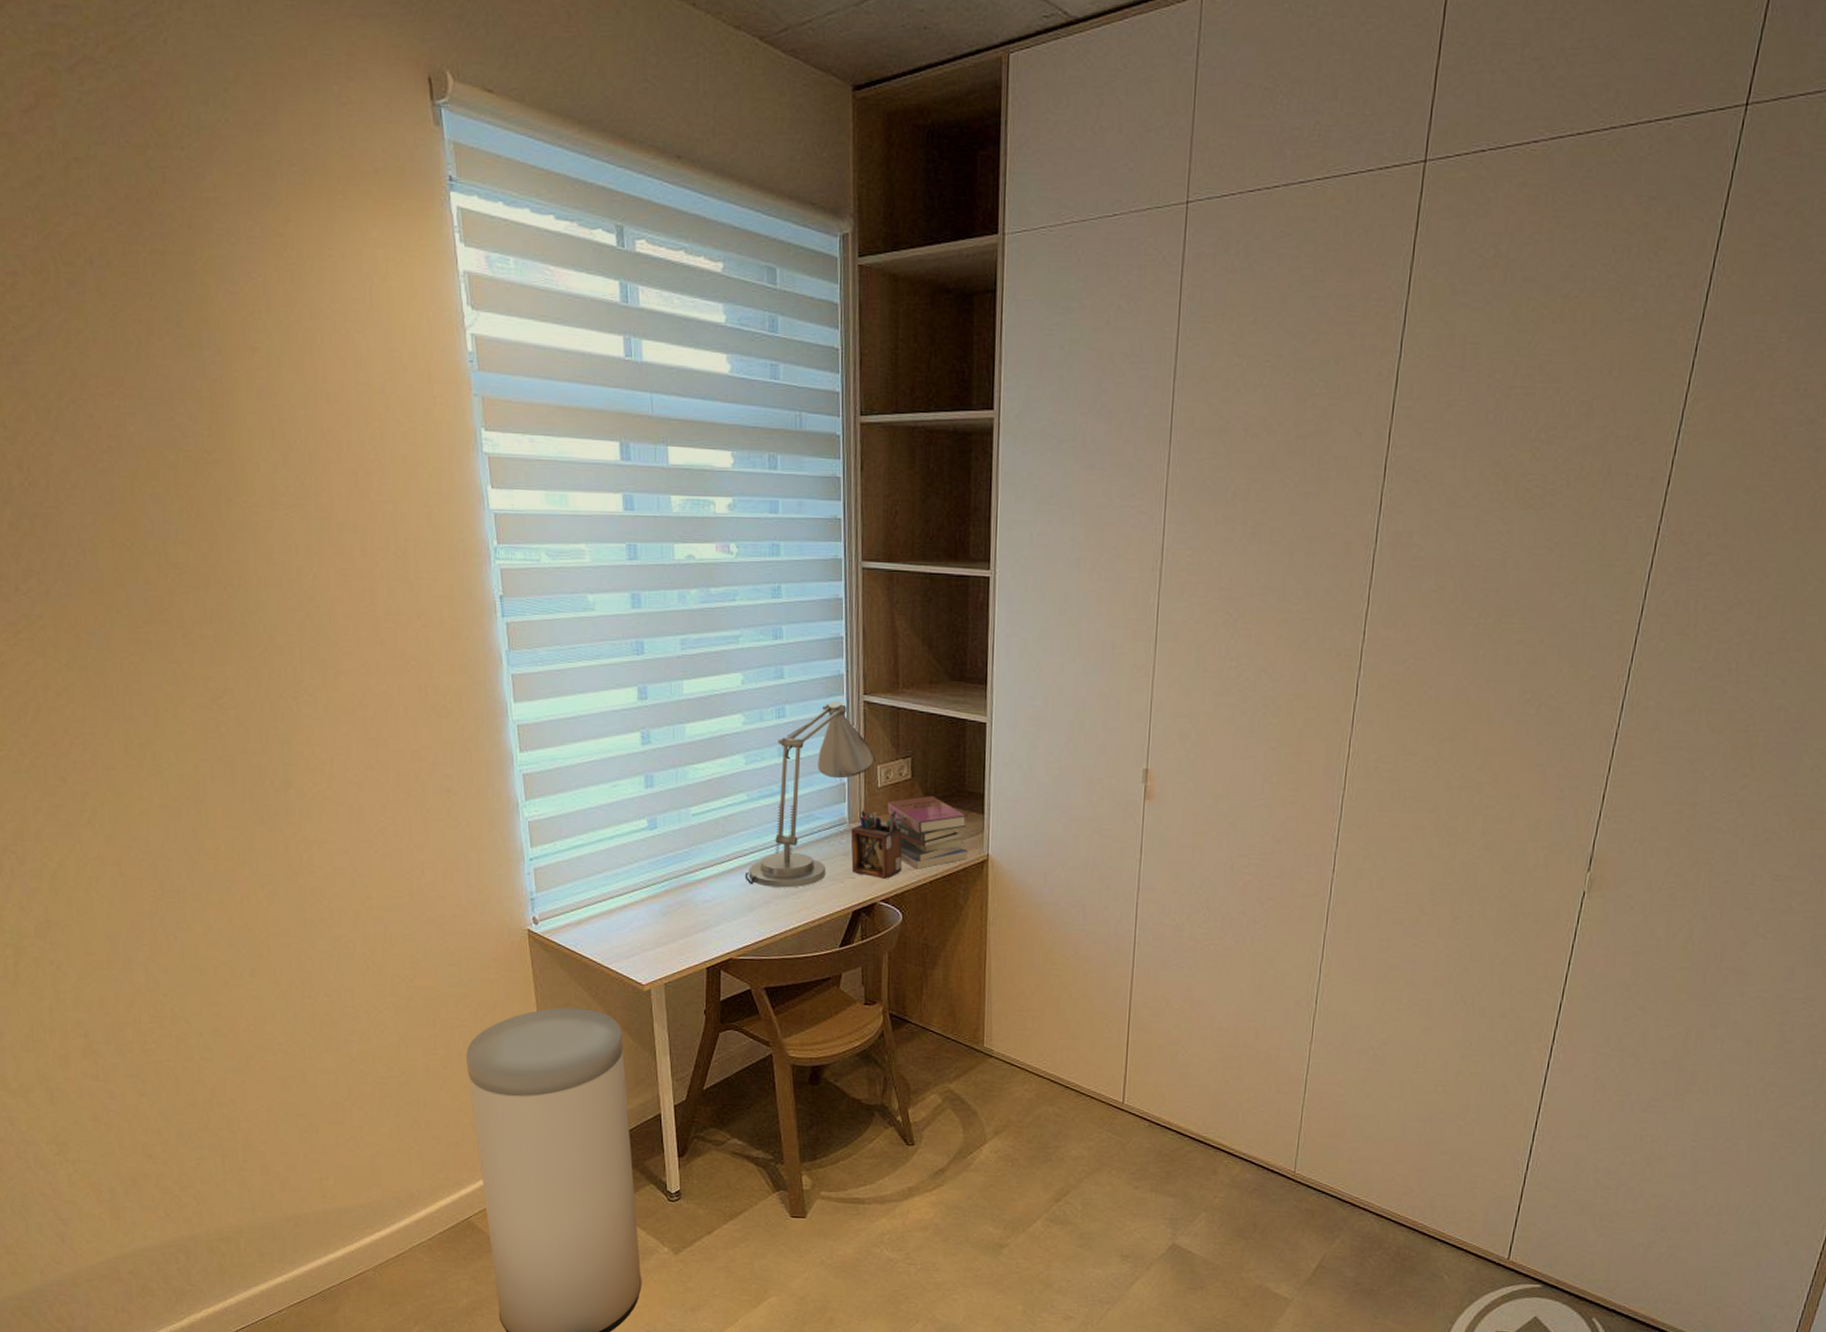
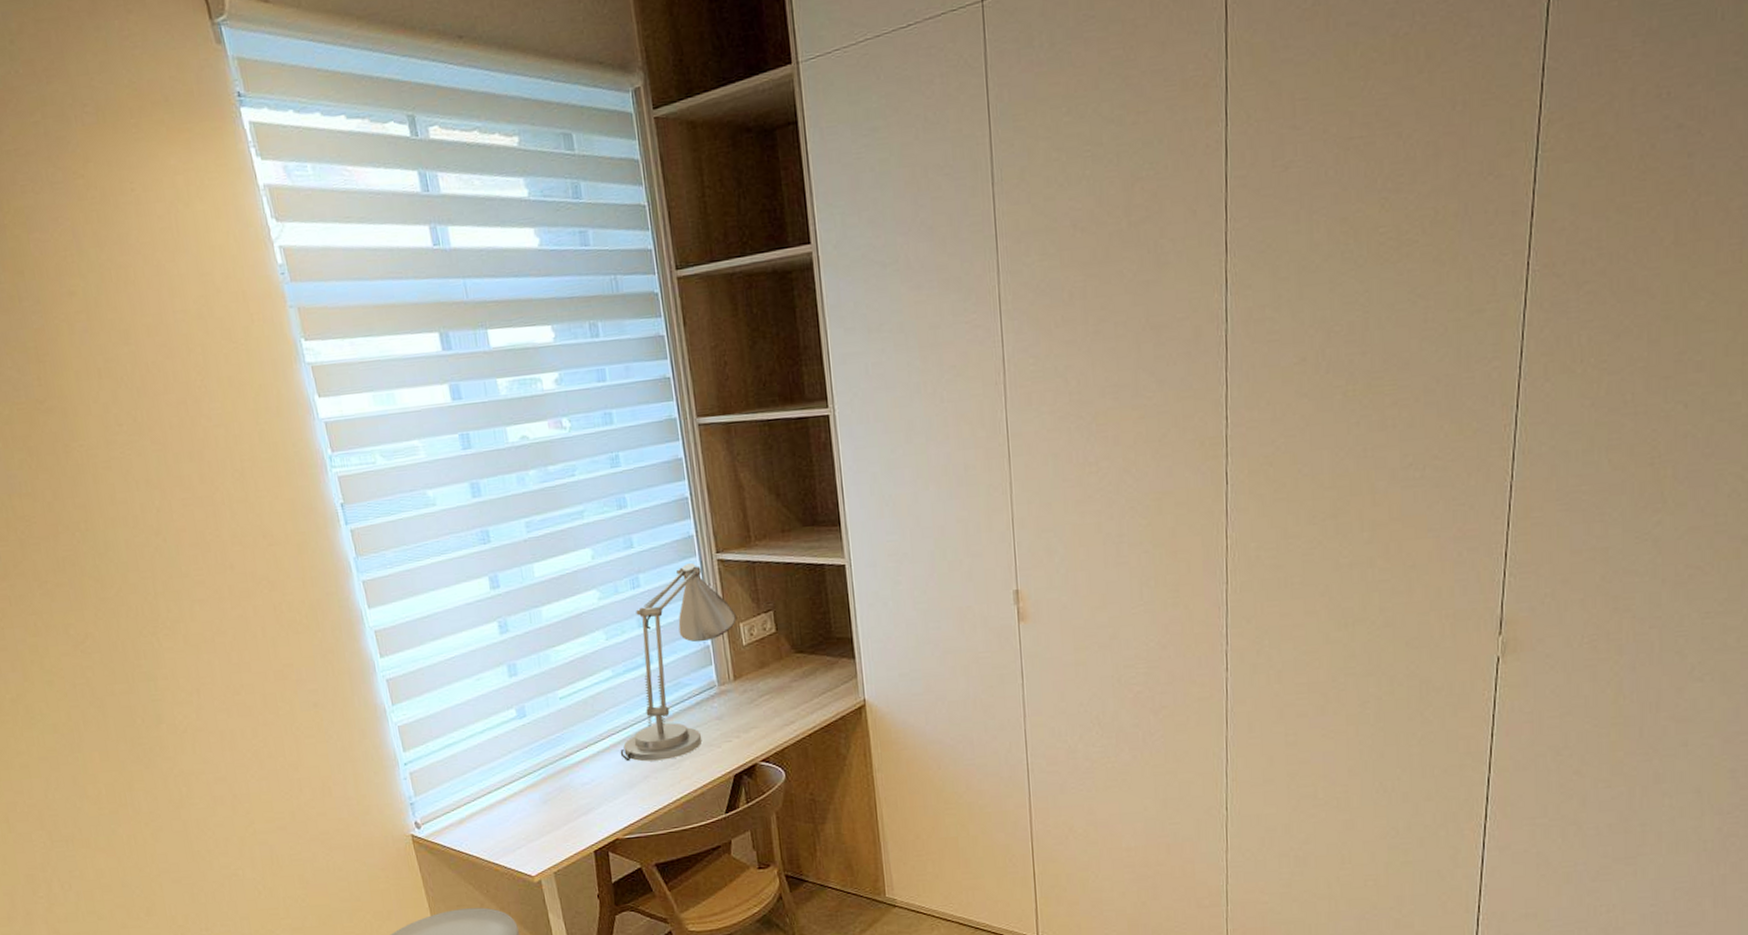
desk organizer: present [850,809,903,879] -> none [721,667,779,739]
books: present [886,795,968,869] -> none [755,646,844,724]

